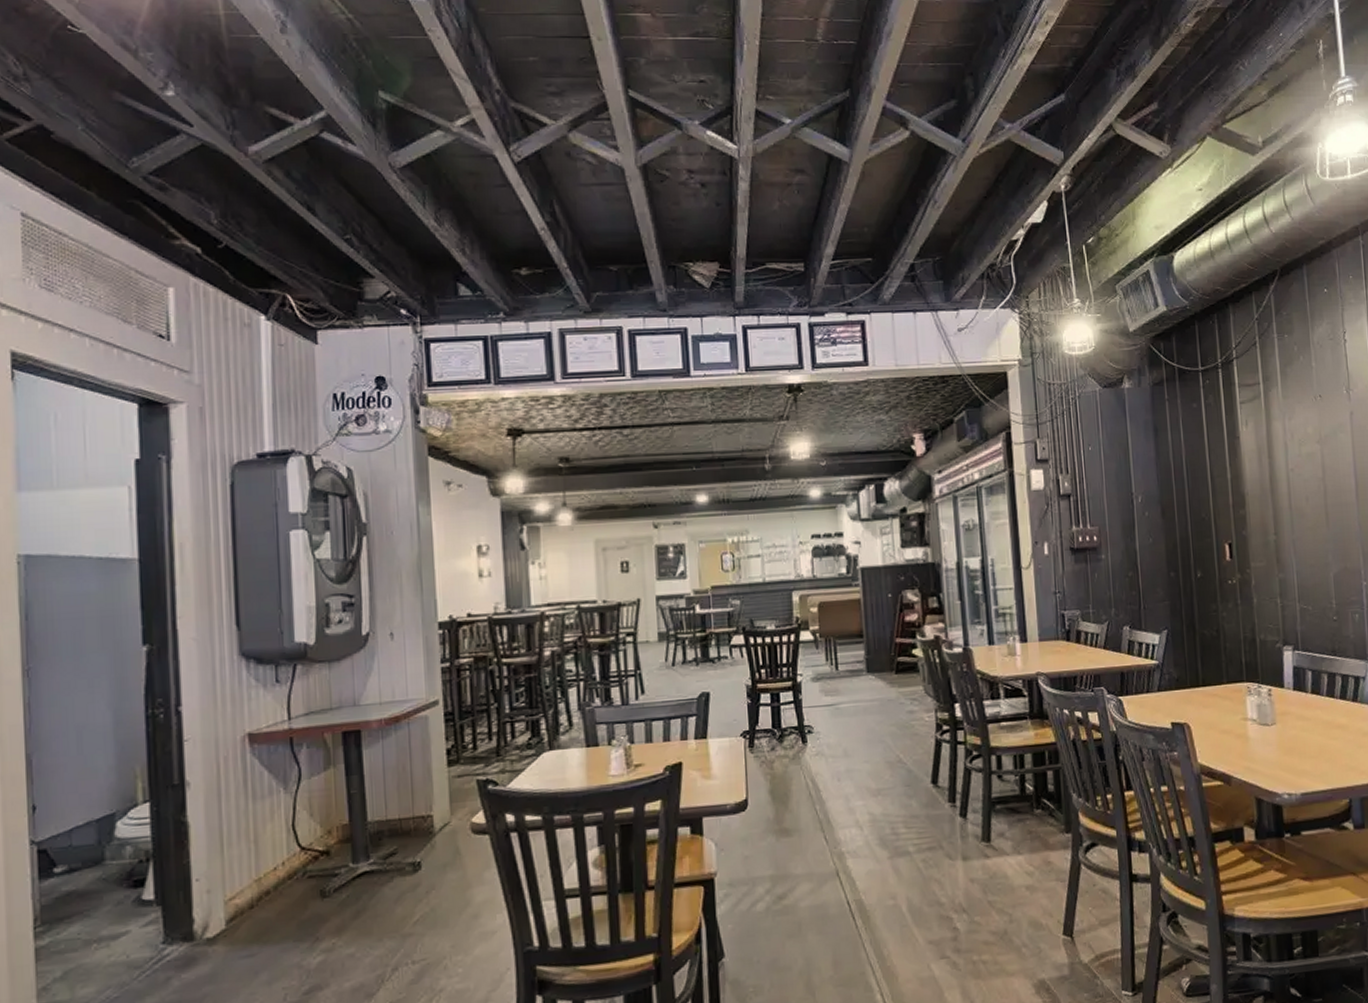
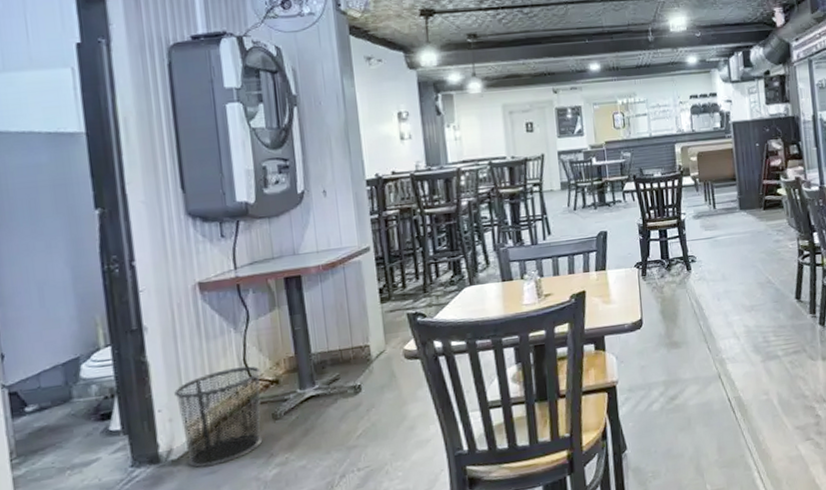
trash can: none [215,833,311,949] -> present [174,366,263,468]

